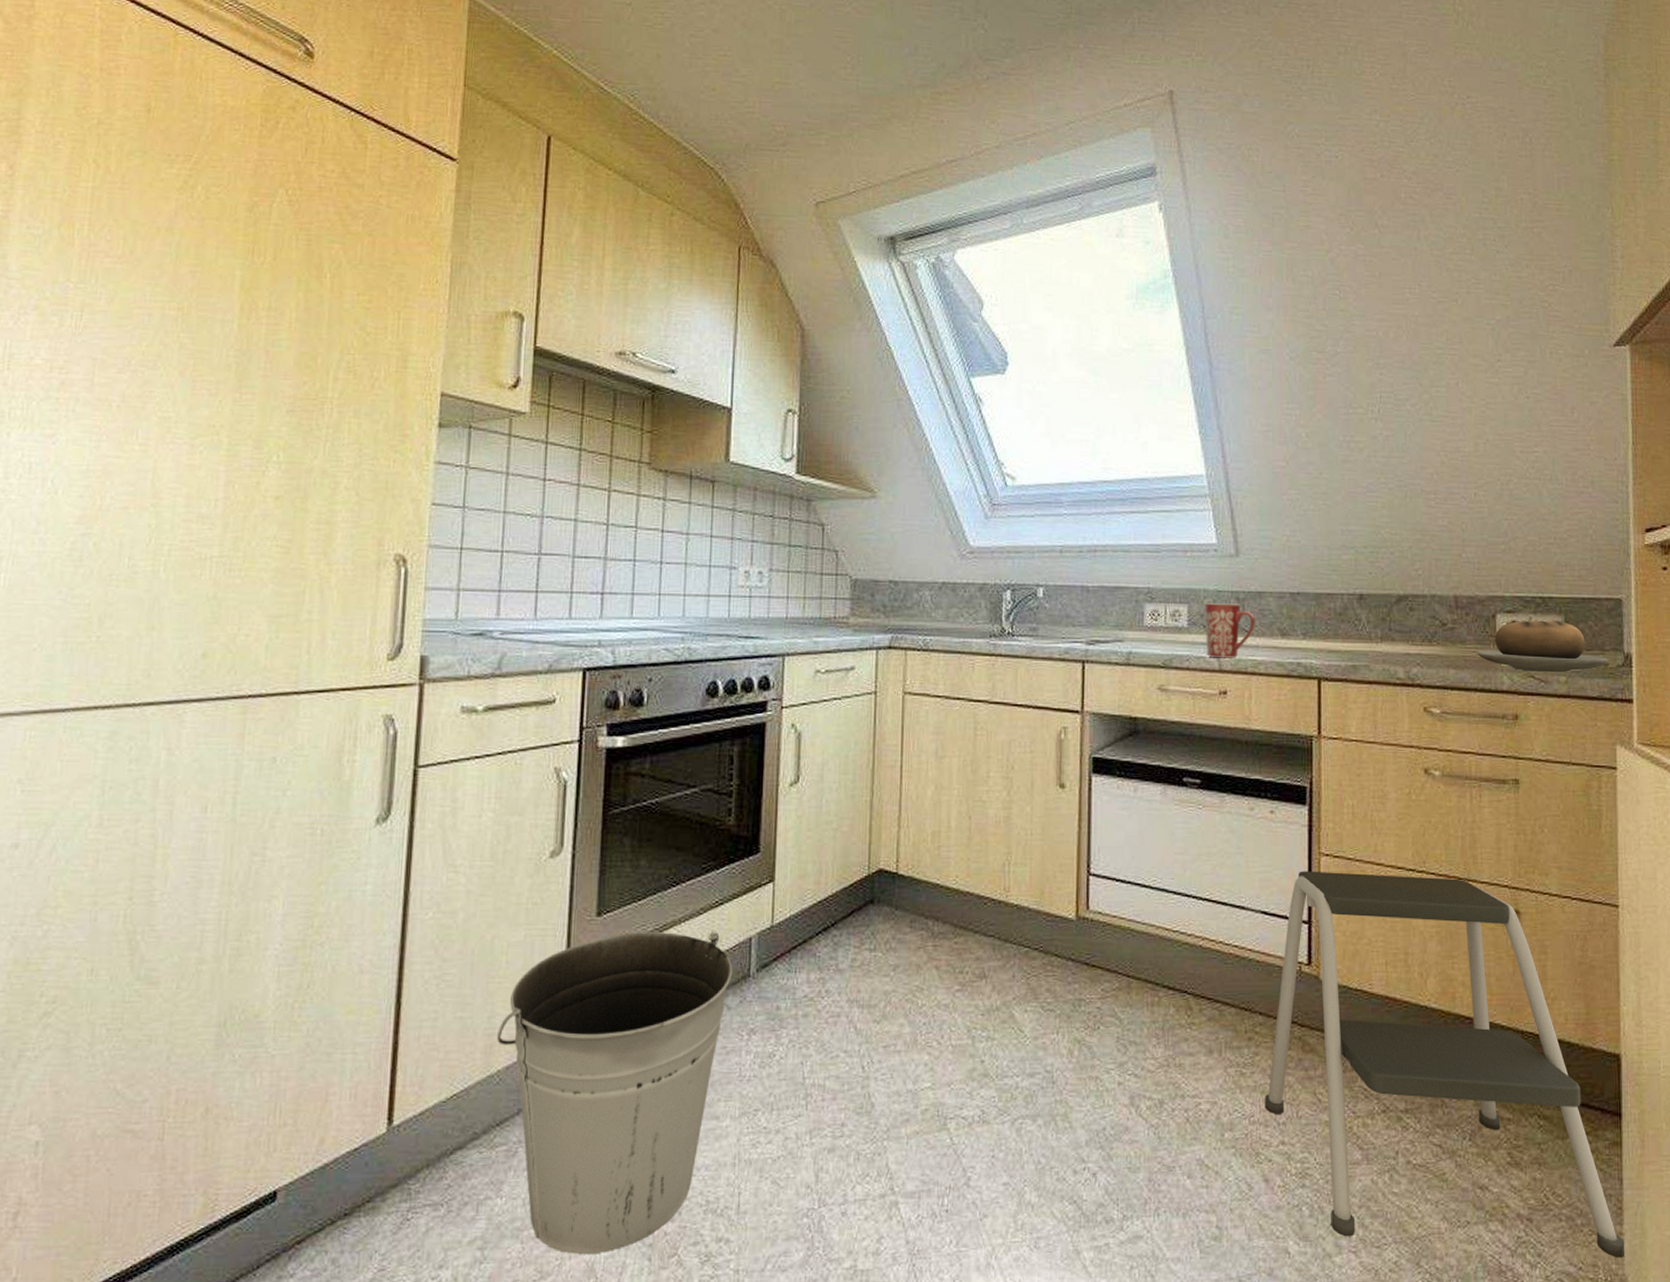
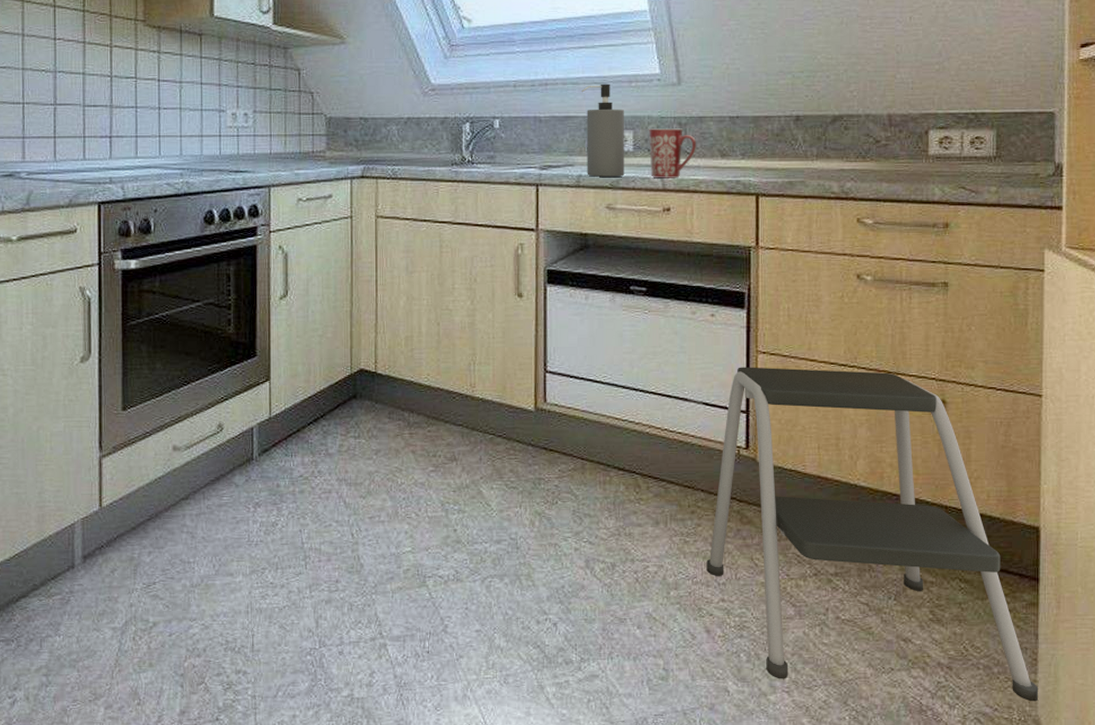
bucket: present [496,931,733,1255] -> none [46,422,239,682]
soap dispenser: none [1132,552,1178,655] -> present [581,83,624,177]
bread: present [1477,620,1608,673] -> none [909,135,1039,184]

